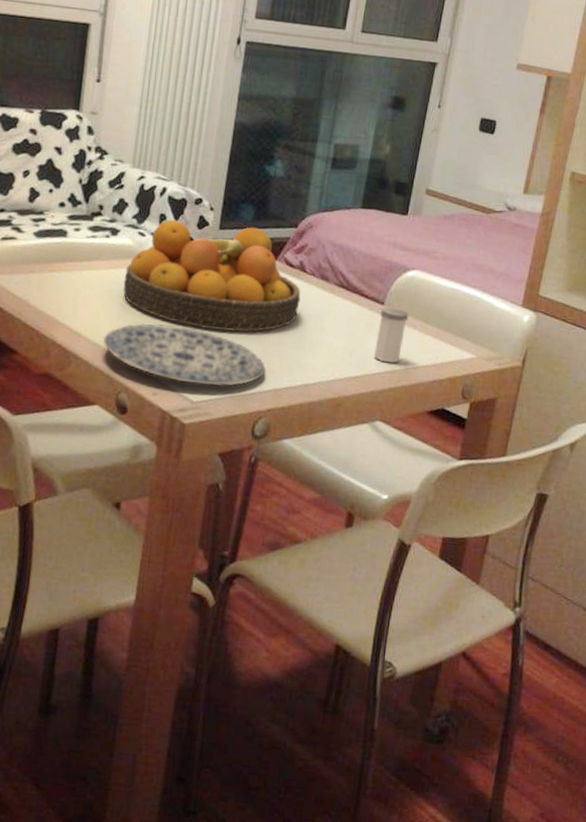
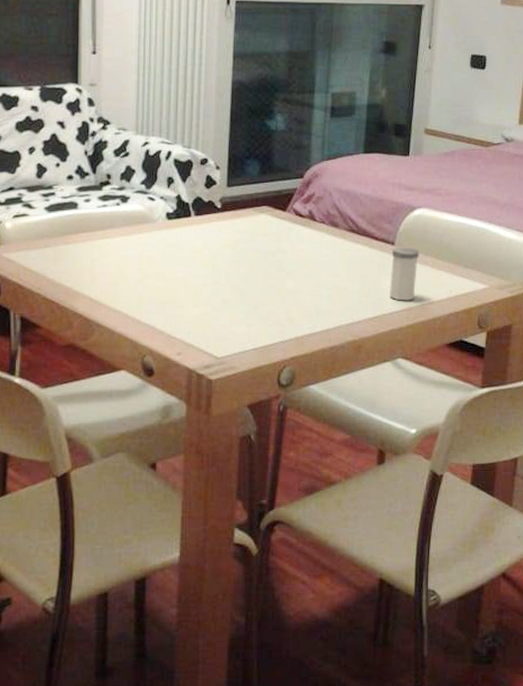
plate: present [102,323,267,387] -> none [123,284,286,340]
fruit bowl: present [123,219,301,332] -> none [138,182,313,286]

